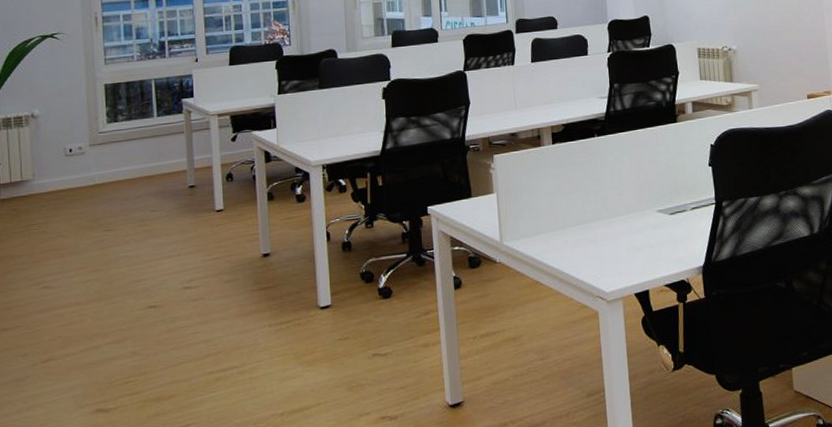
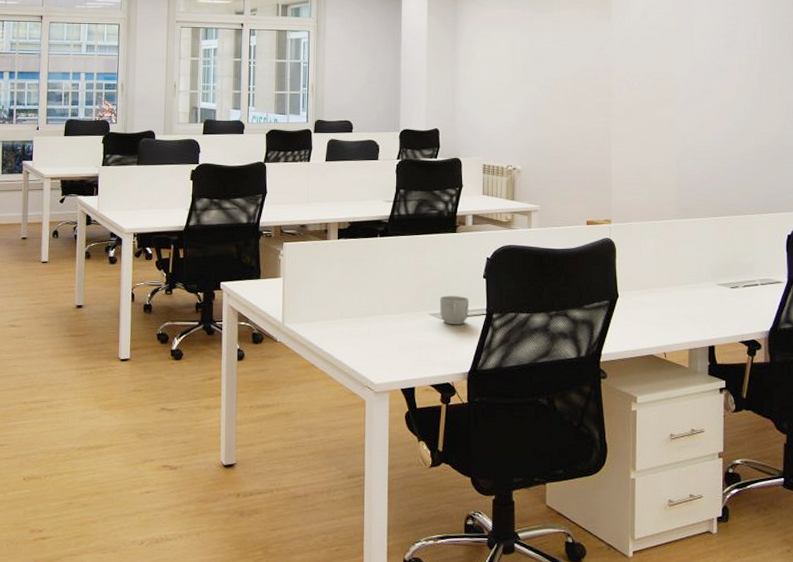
mug: none [666,188,697,219] -> present [439,295,470,324]

